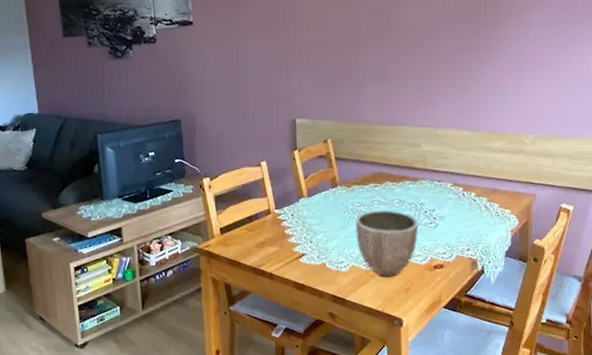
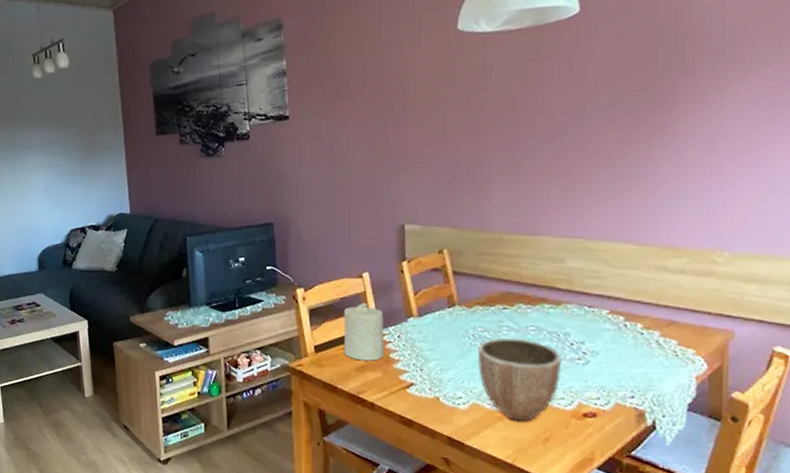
candle: none [245,188,281,238] -> present [343,303,385,361]

